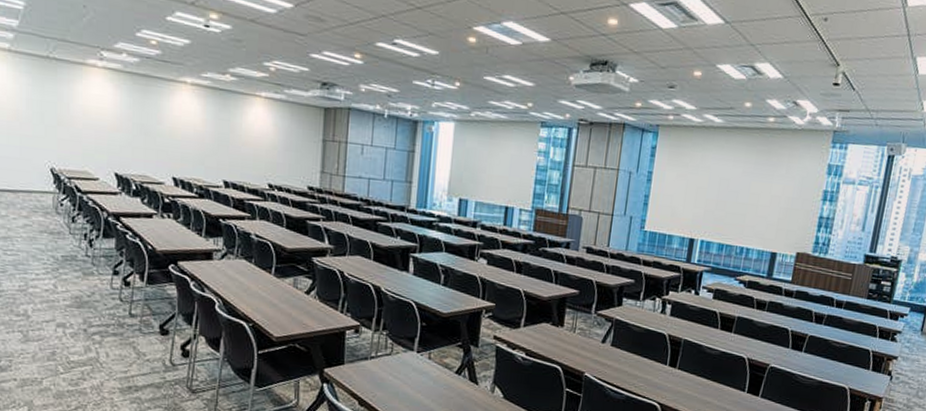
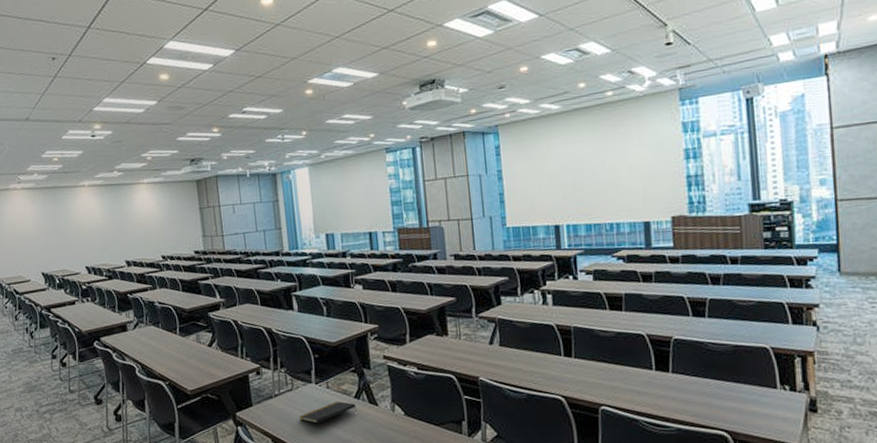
notepad: none [393,374,455,393] -> present [299,401,356,424]

